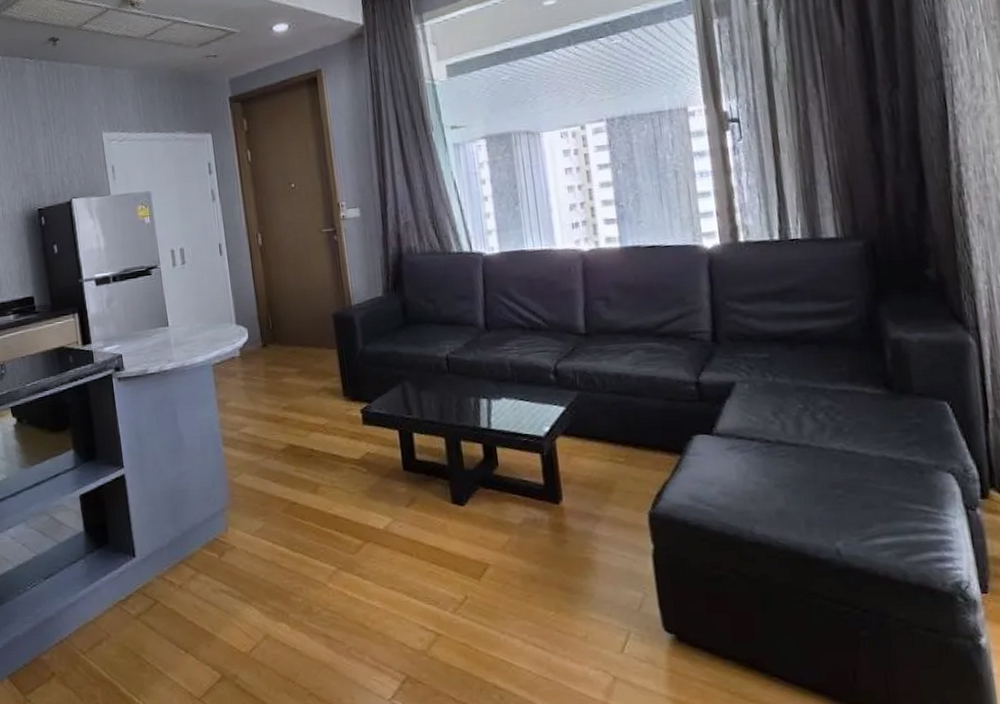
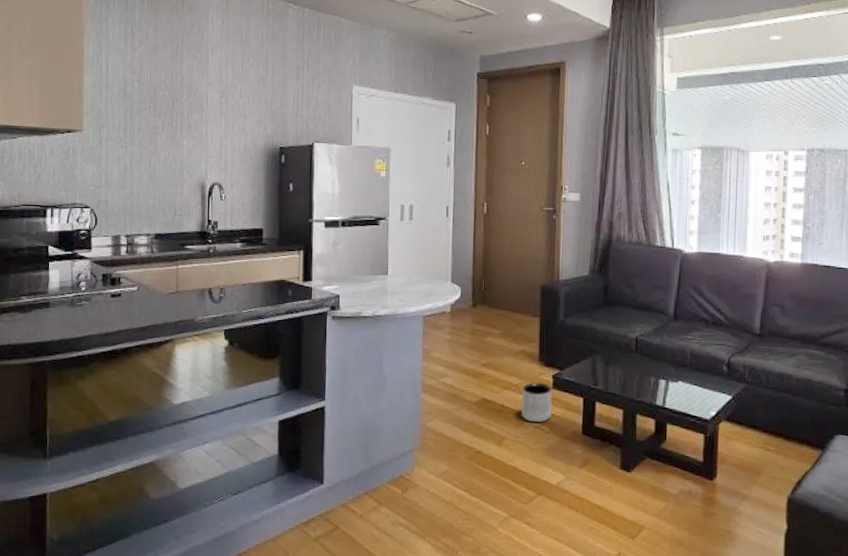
planter: none [330,419,366,464] -> present [521,382,552,423]

